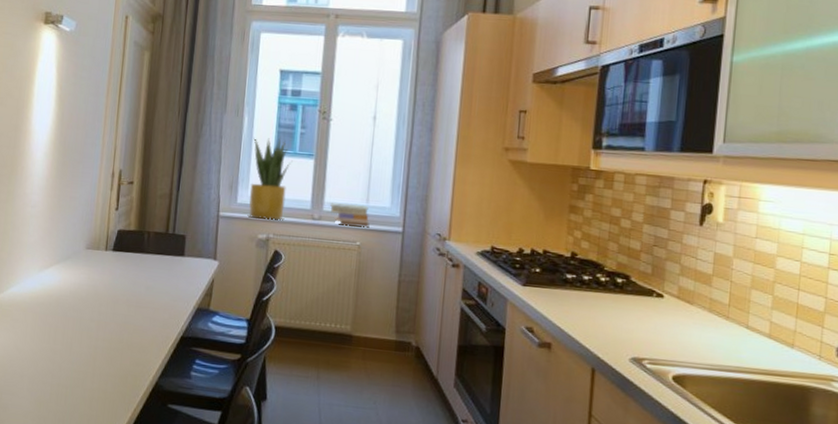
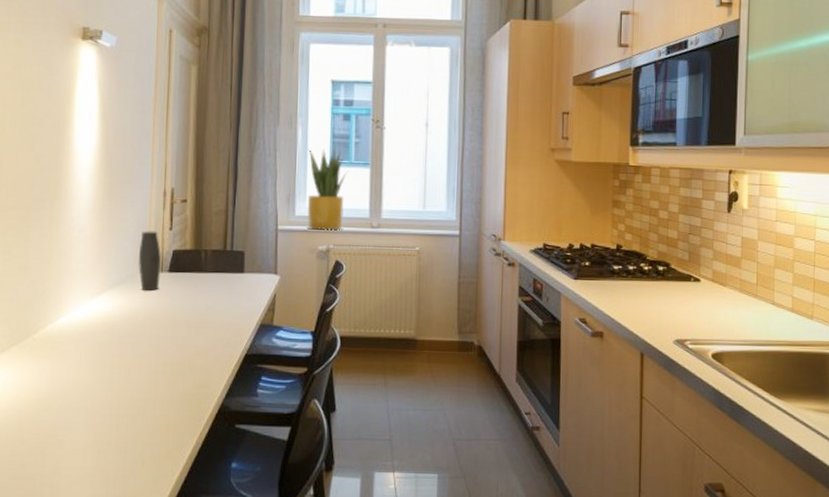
vase: none [85,209,107,268] -> present [139,231,161,291]
books: present [330,203,370,228] -> none [388,209,428,234]

